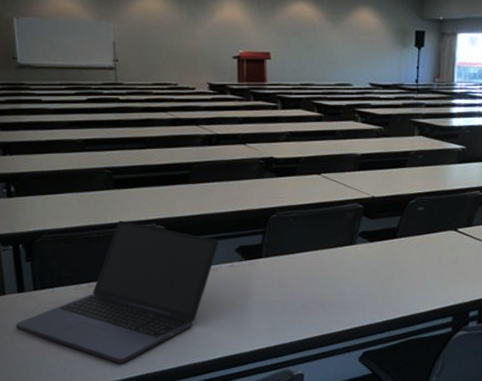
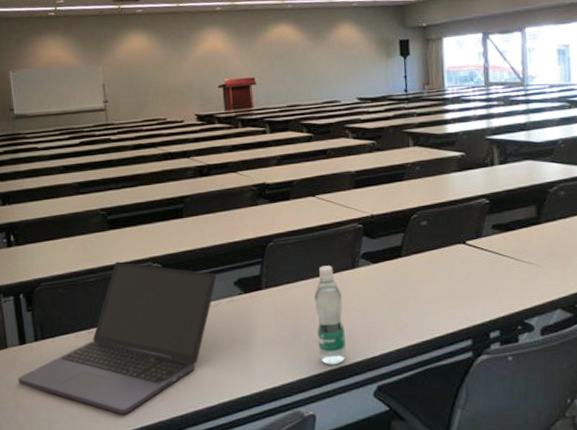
bottle: none [311,240,338,331] -> present [314,265,346,365]

